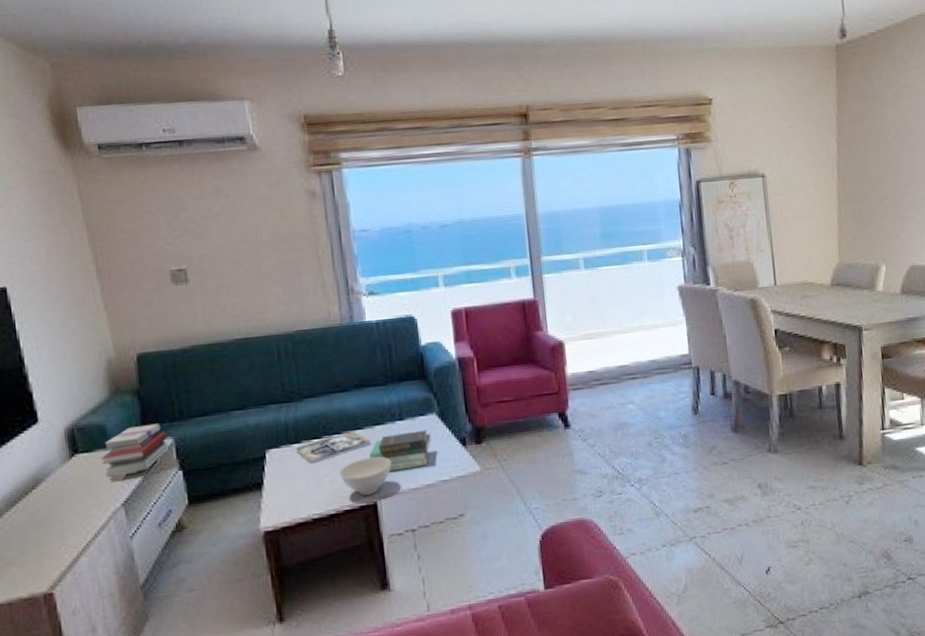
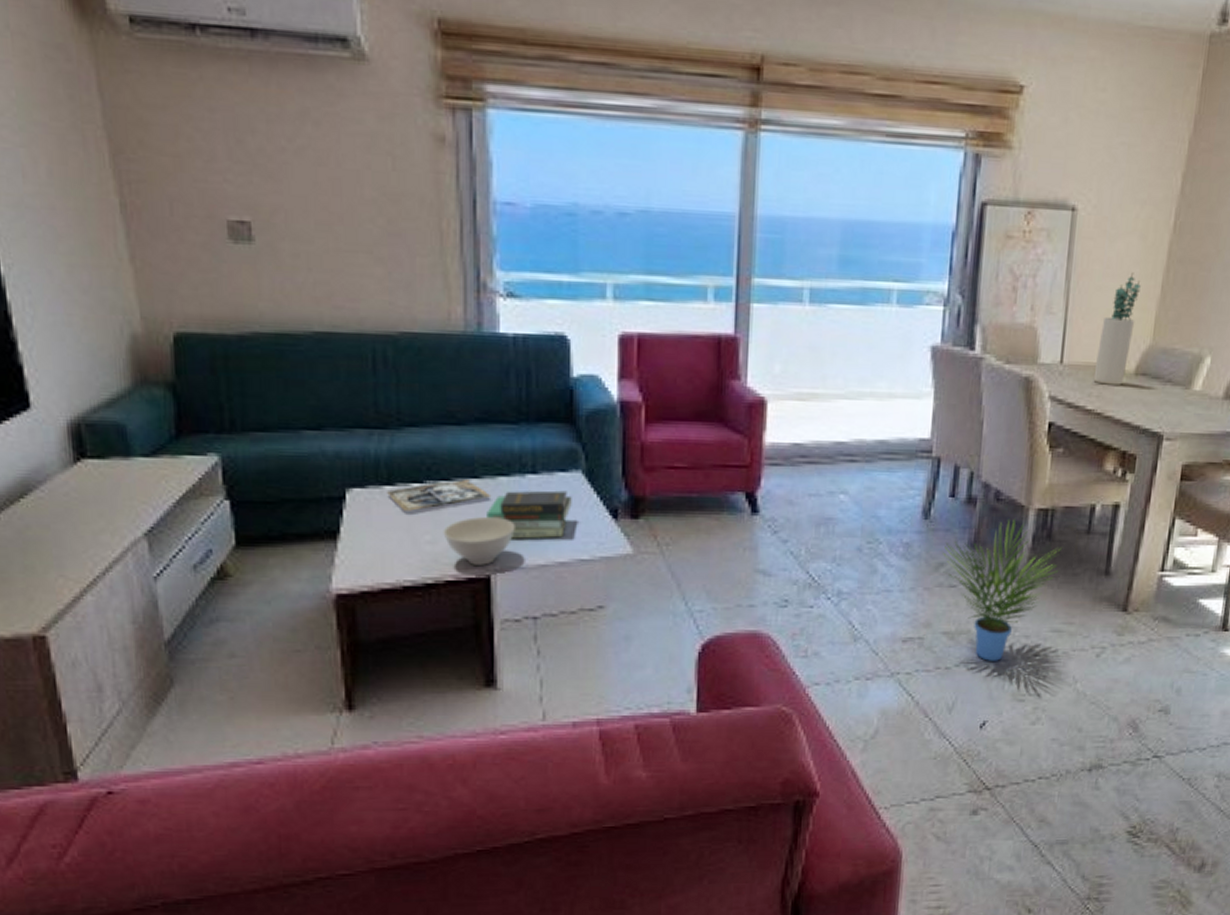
books: present [100,423,168,477] -> none [116,432,213,495]
potted plant: none [713,405,803,519] -> present [943,519,1061,661]
vase: none [799,213,824,297] -> present [1093,272,1141,385]

